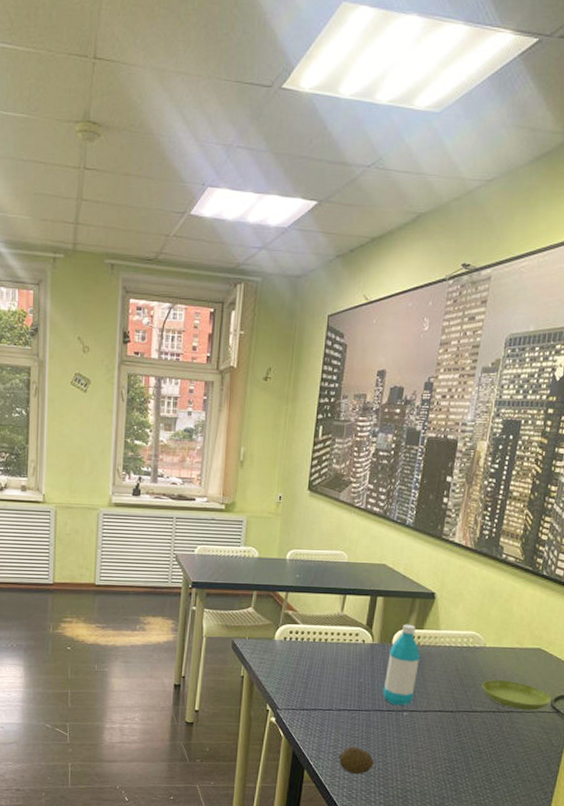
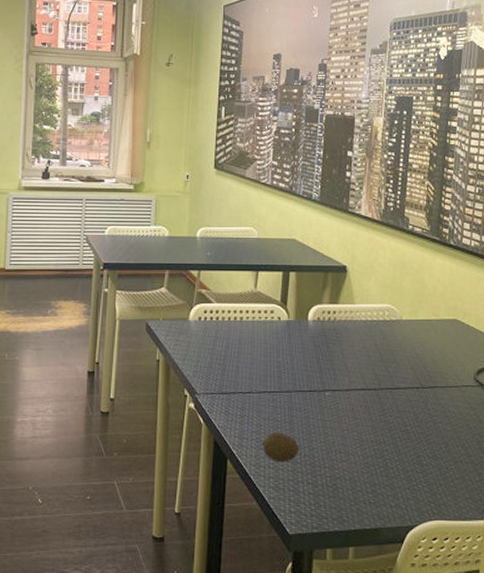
water bottle: present [383,624,420,706] -> none [303,299,337,385]
saucer: present [481,679,551,711] -> none [402,353,473,385]

